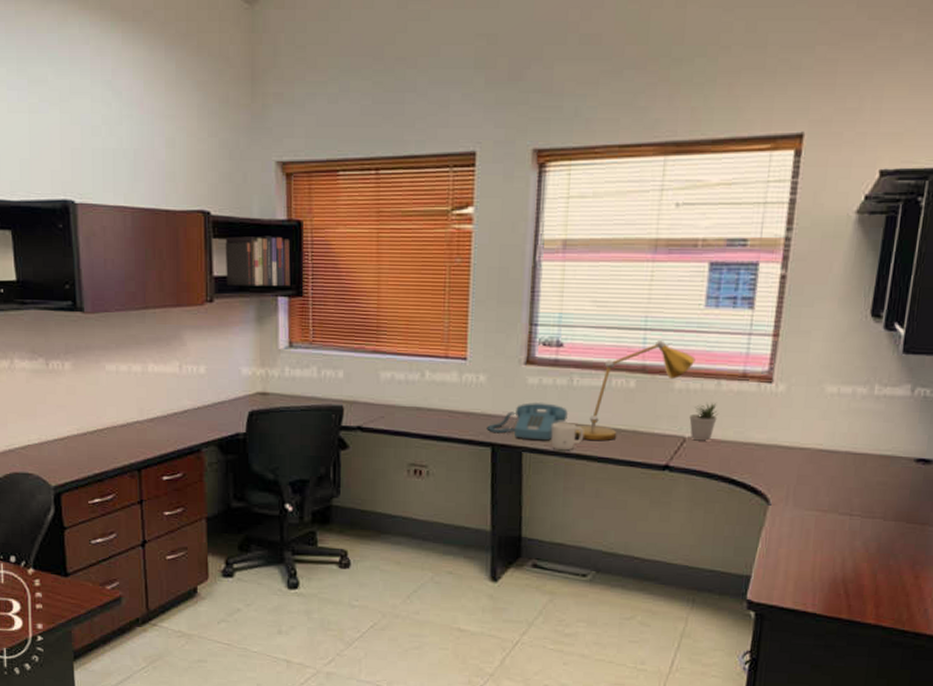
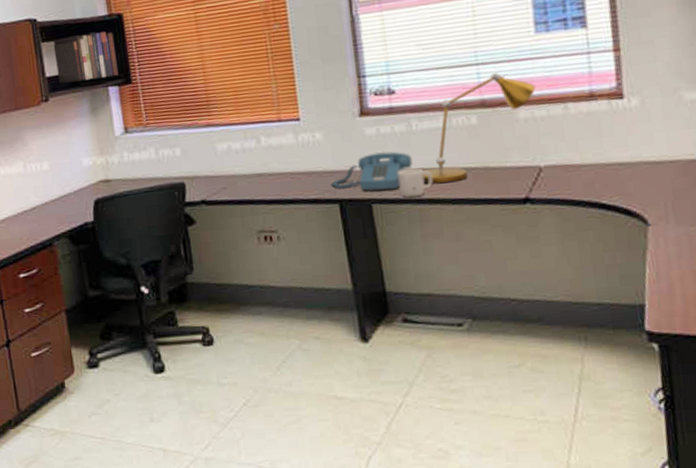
potted plant: present [689,403,719,441] -> none [541,127,573,169]

